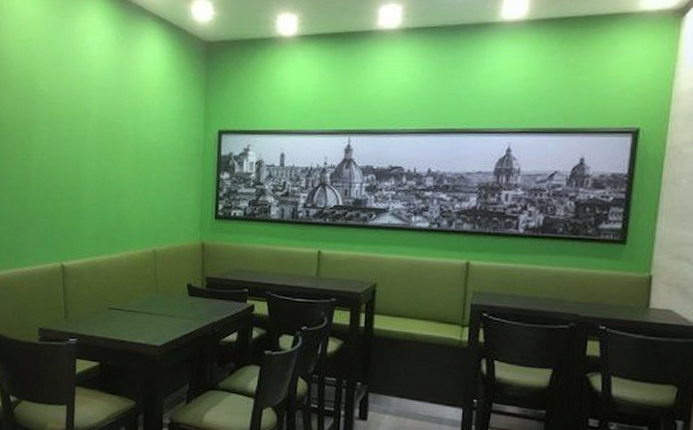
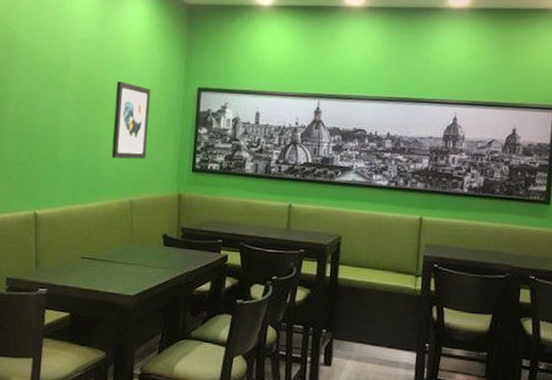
wall art: none [133,128,171,209] -> present [111,81,151,160]

